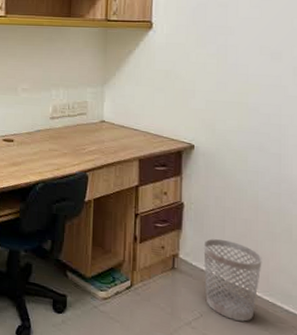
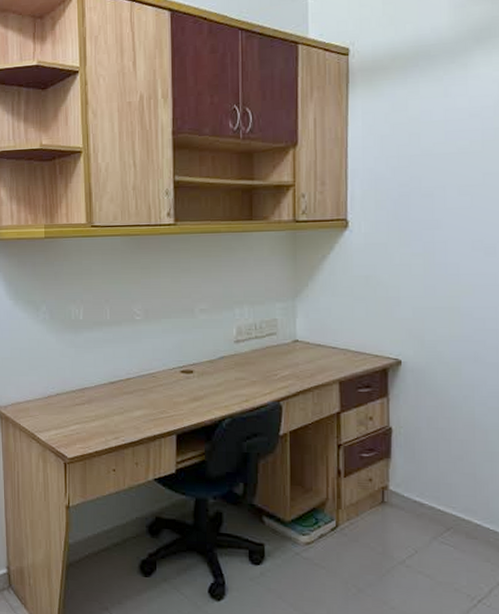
wastebasket: present [203,239,262,322] -> none [416,464,481,554]

